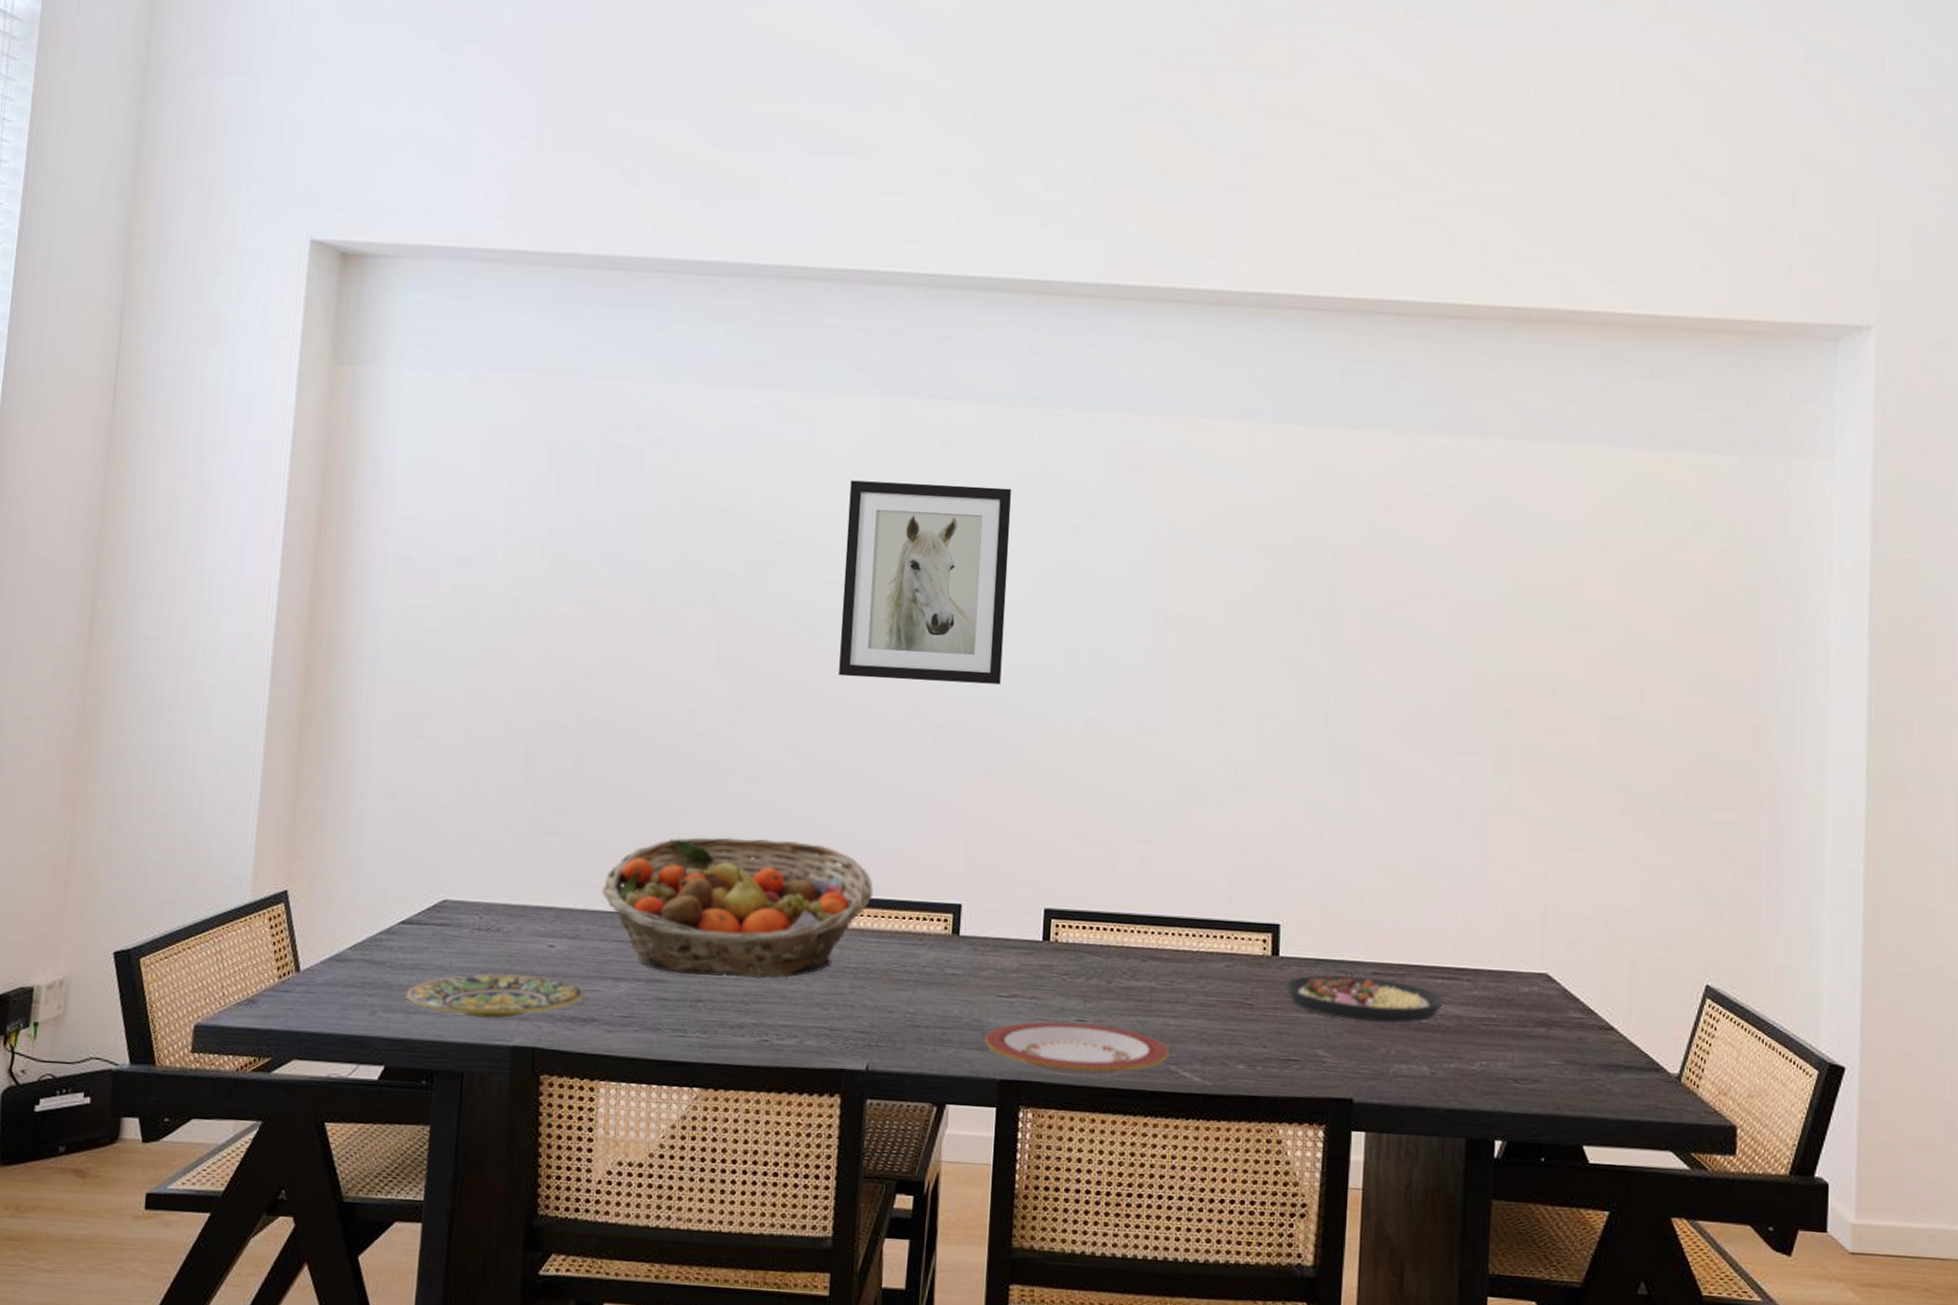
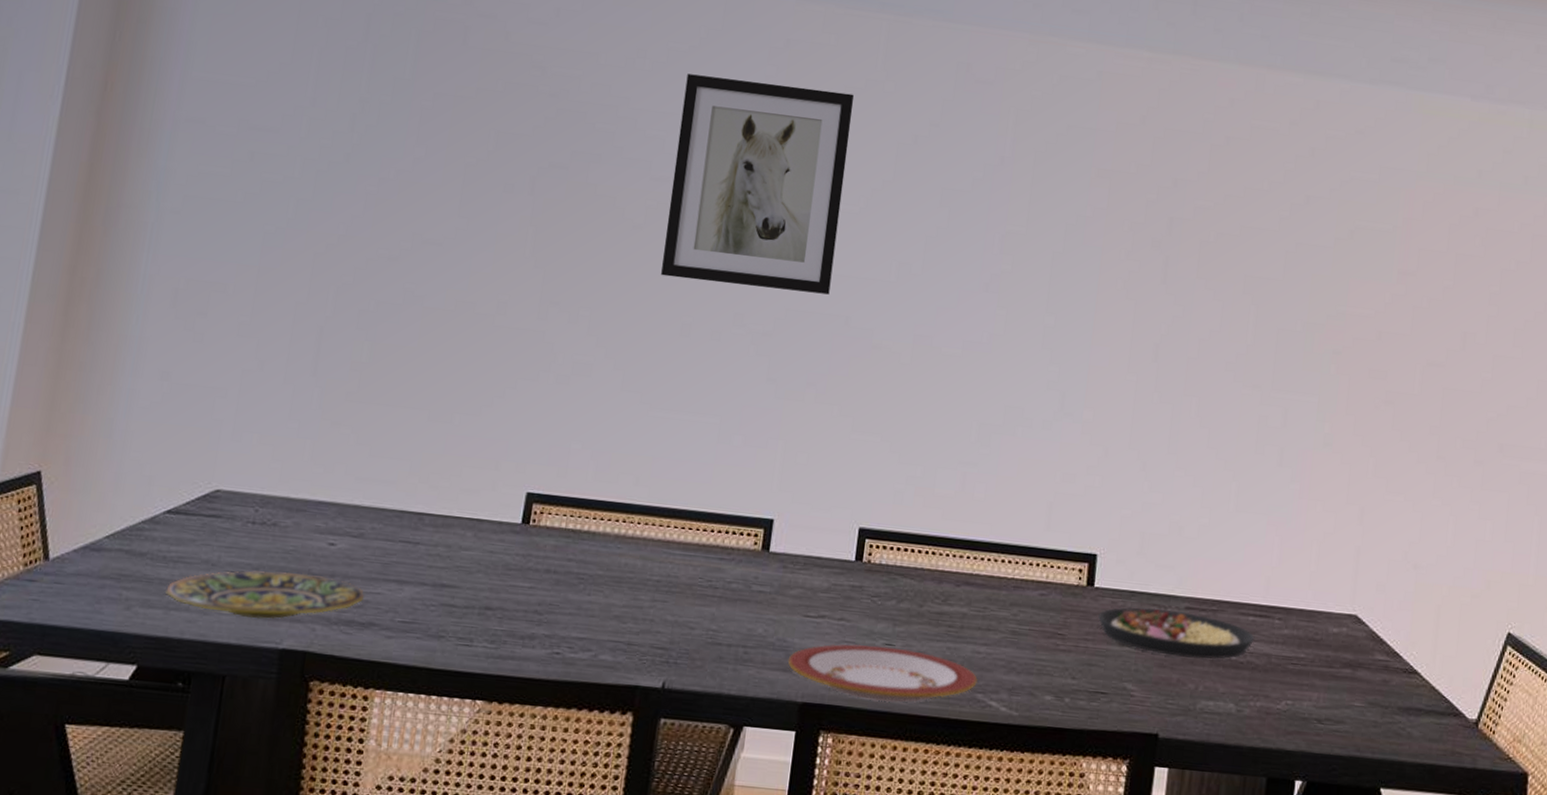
fruit basket: present [601,837,873,979] -> none [390,436,683,589]

